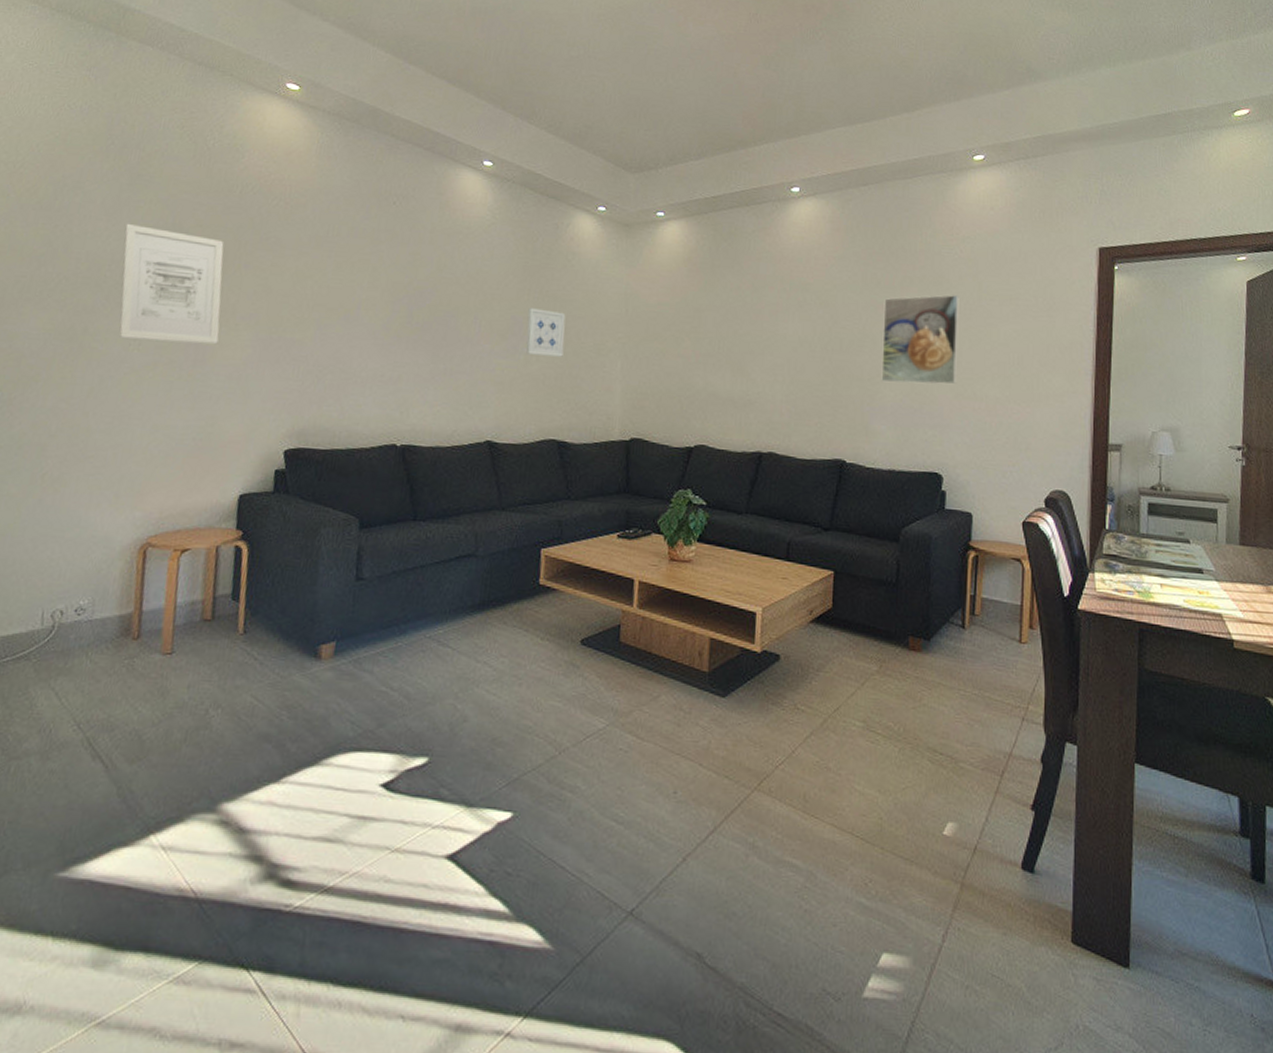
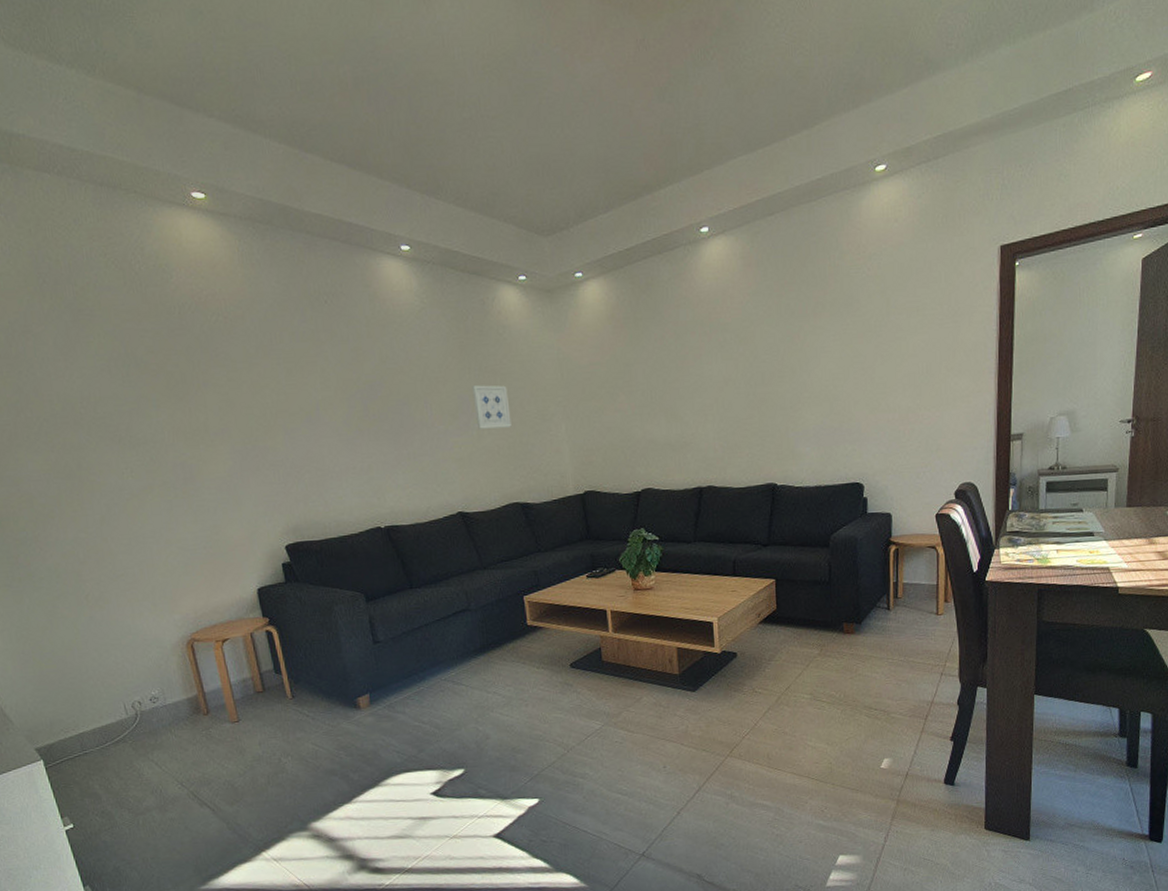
wall art: present [119,223,224,344] -> none [83,359,200,468]
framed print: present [881,295,959,385] -> none [799,314,871,408]

